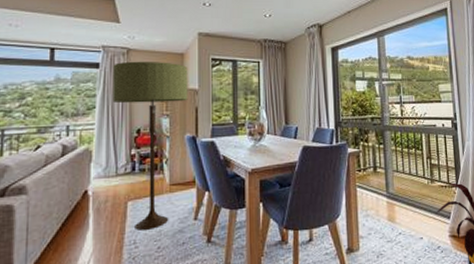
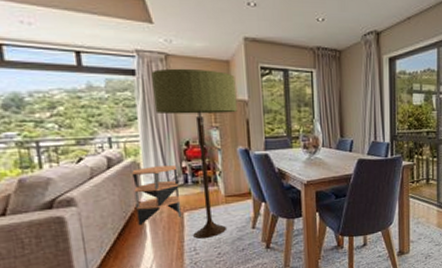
side table: none [82,153,127,216] -> present [132,165,182,226]

